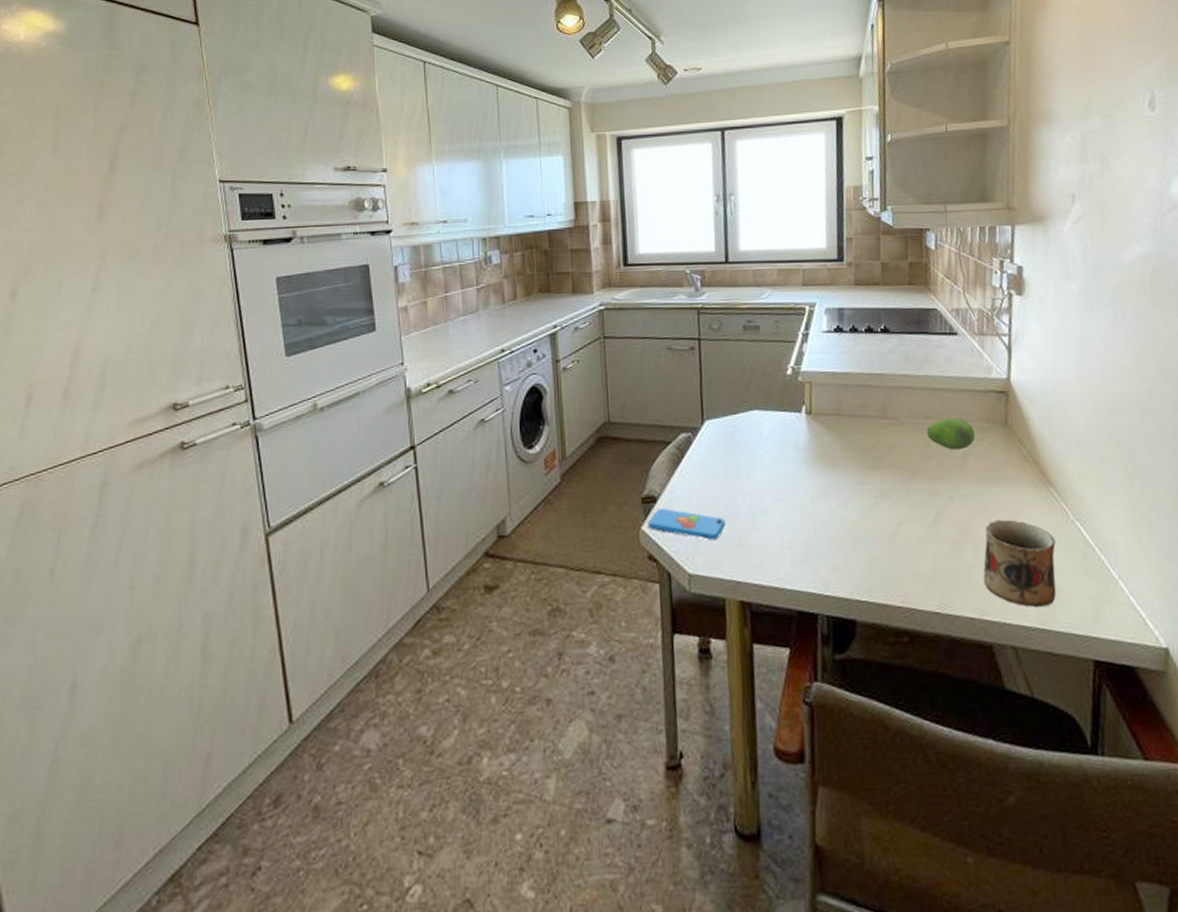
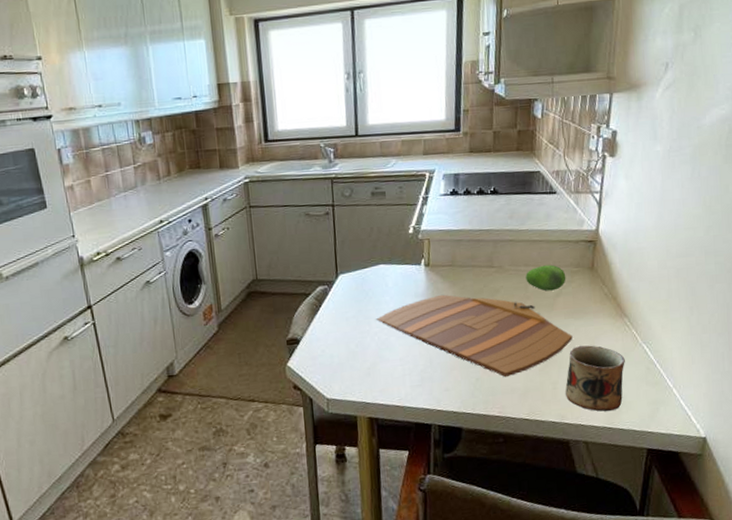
smartphone: present [647,508,726,541] -> none [292,347,357,372]
cutting board: none [749,449,989,557] -> present [376,294,573,378]

